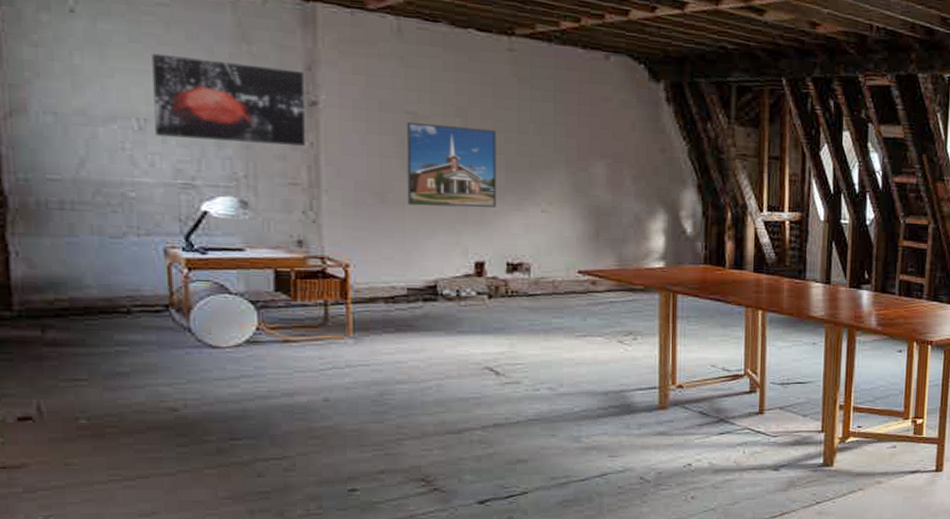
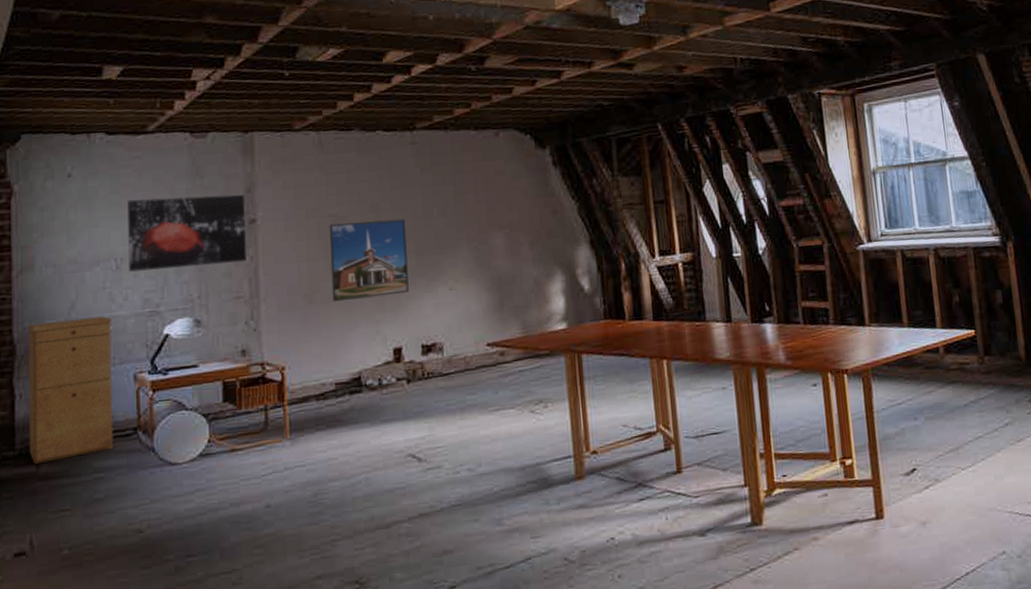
filing cabinet: none [24,176,140,328] -> present [29,316,114,464]

